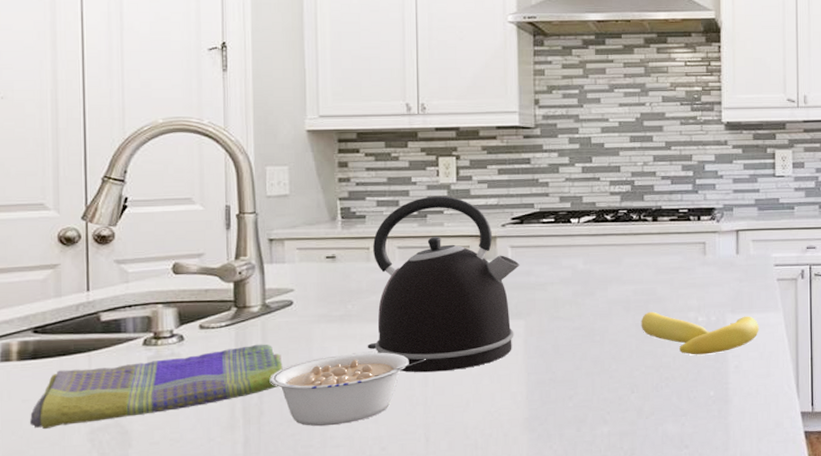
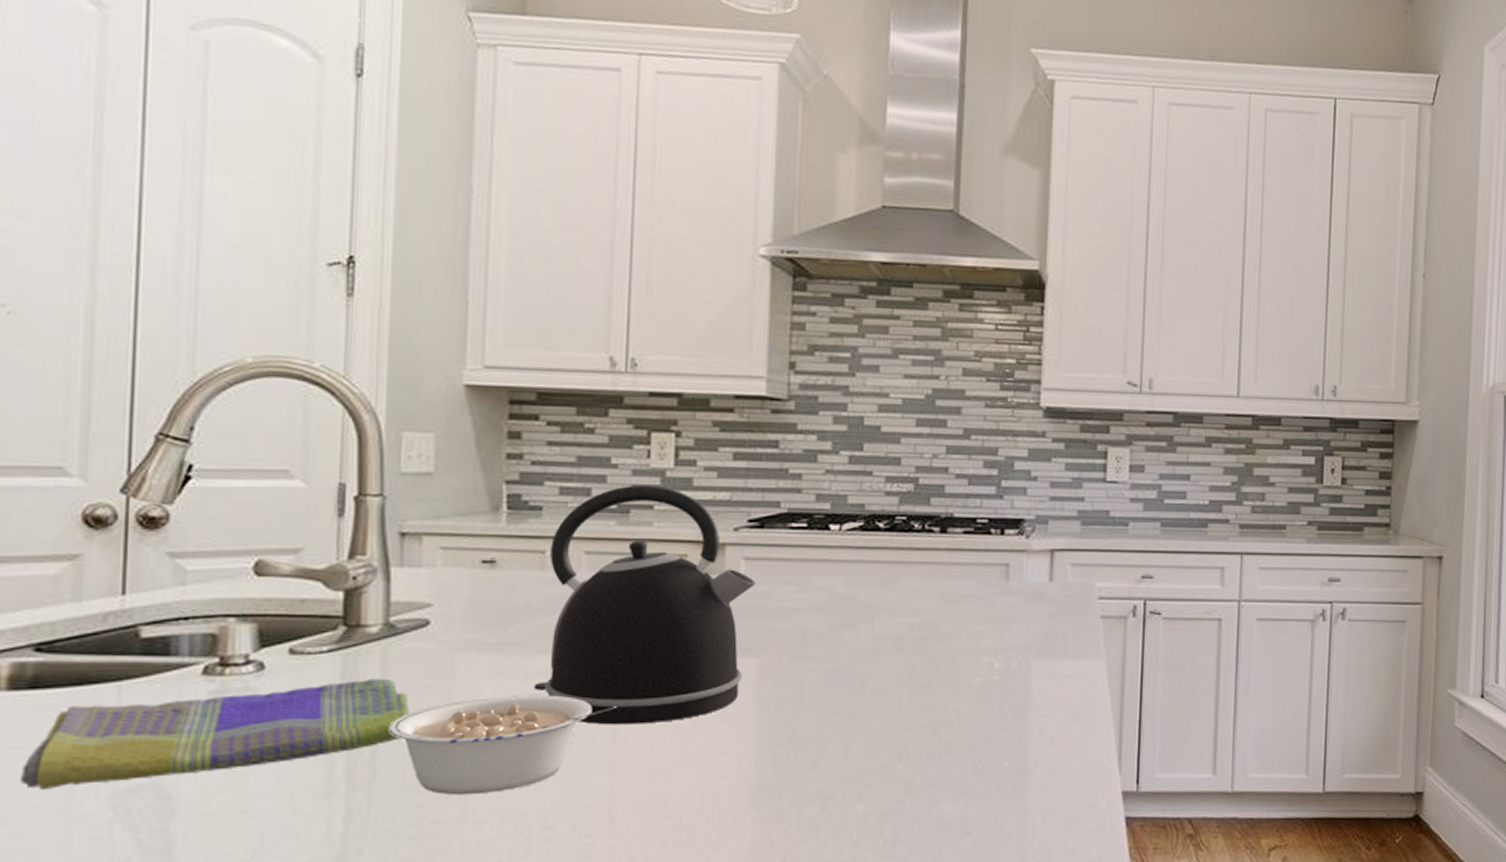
banana: present [641,311,759,355] -> none [916,653,1074,713]

